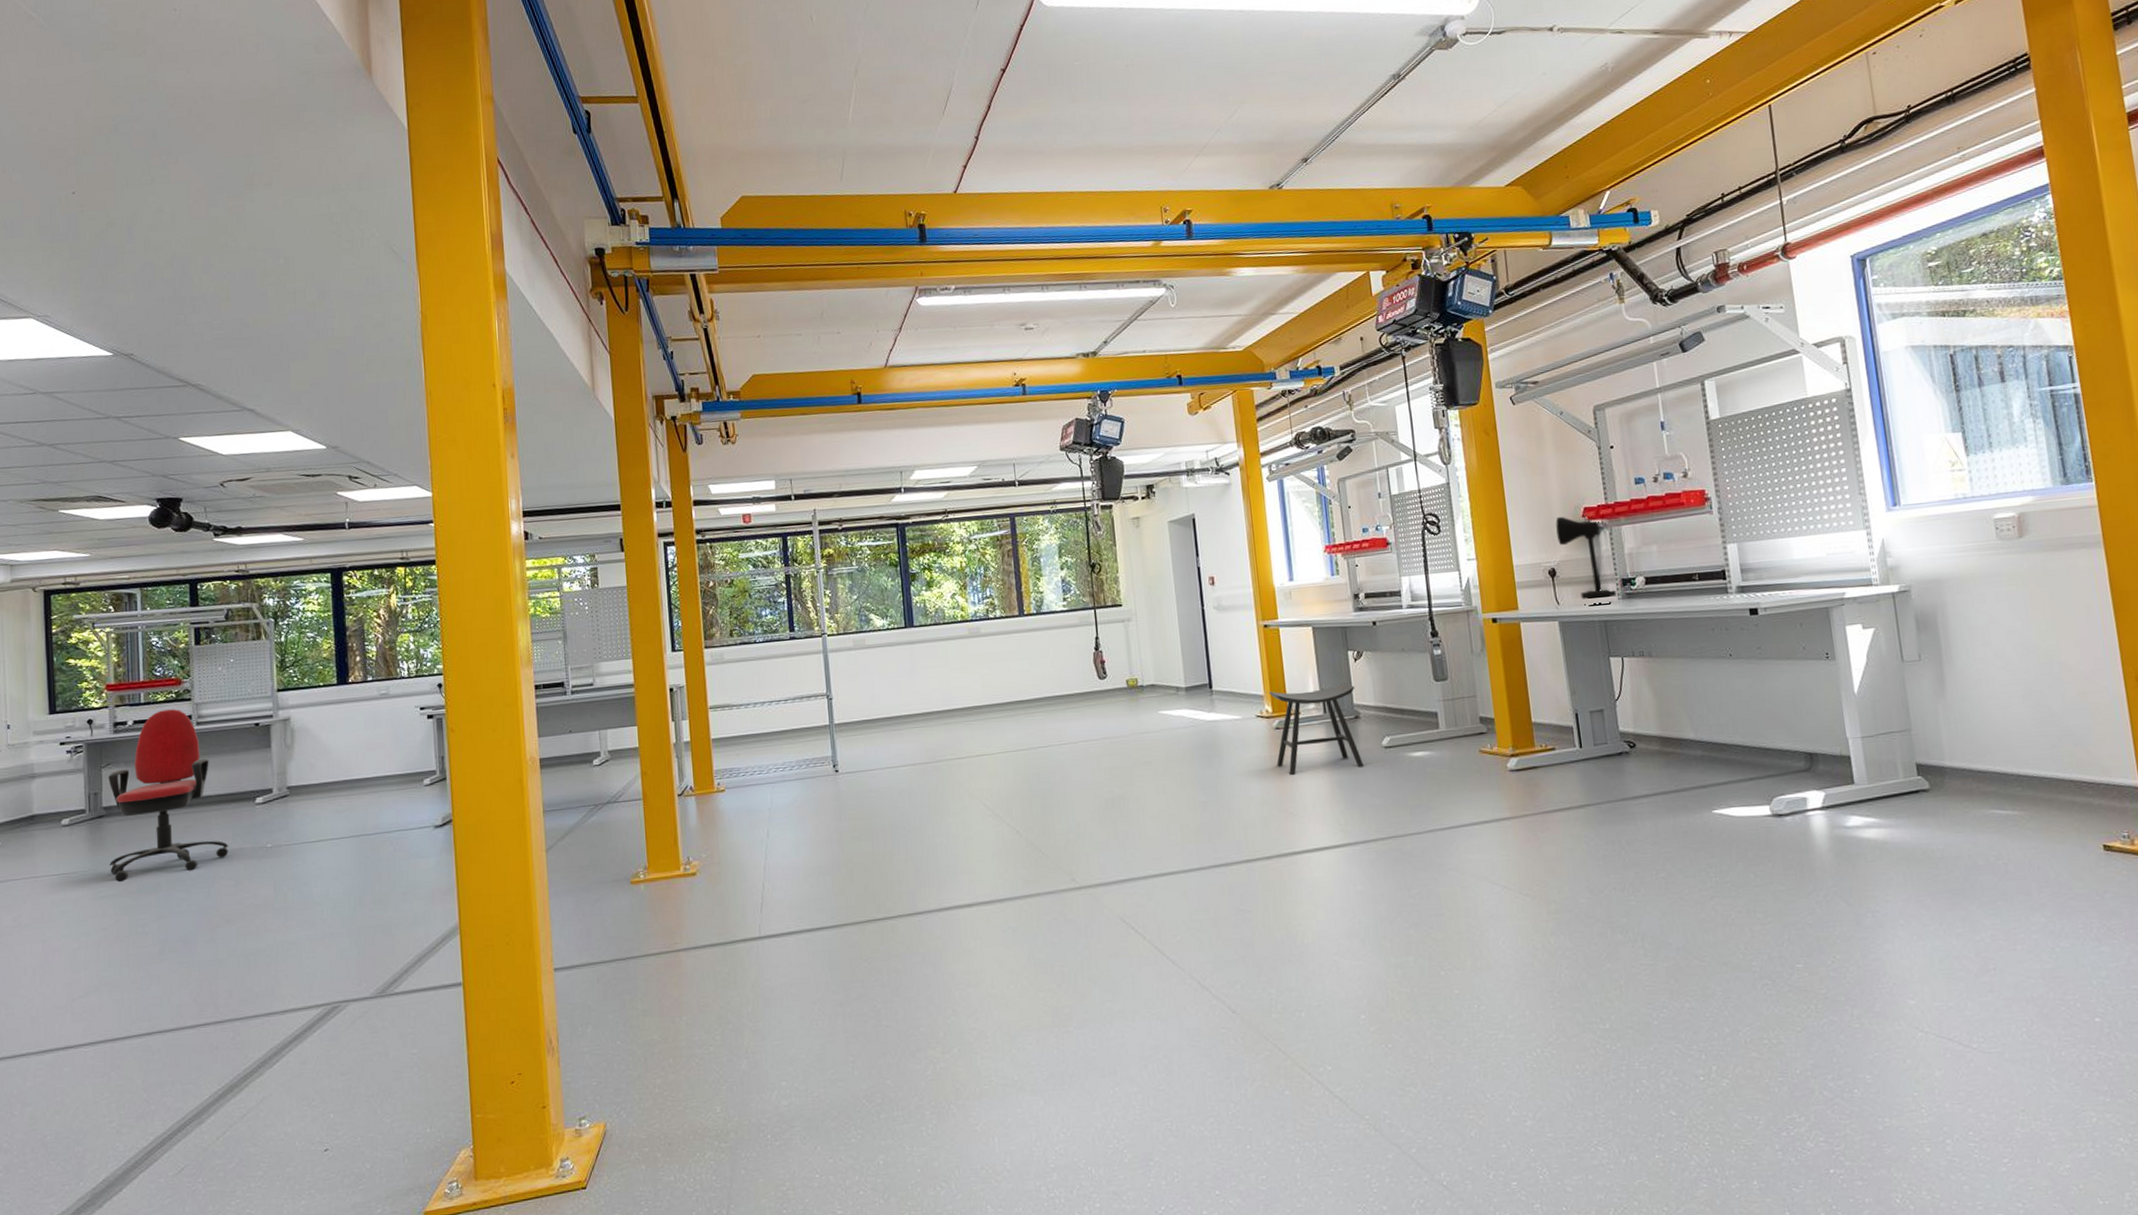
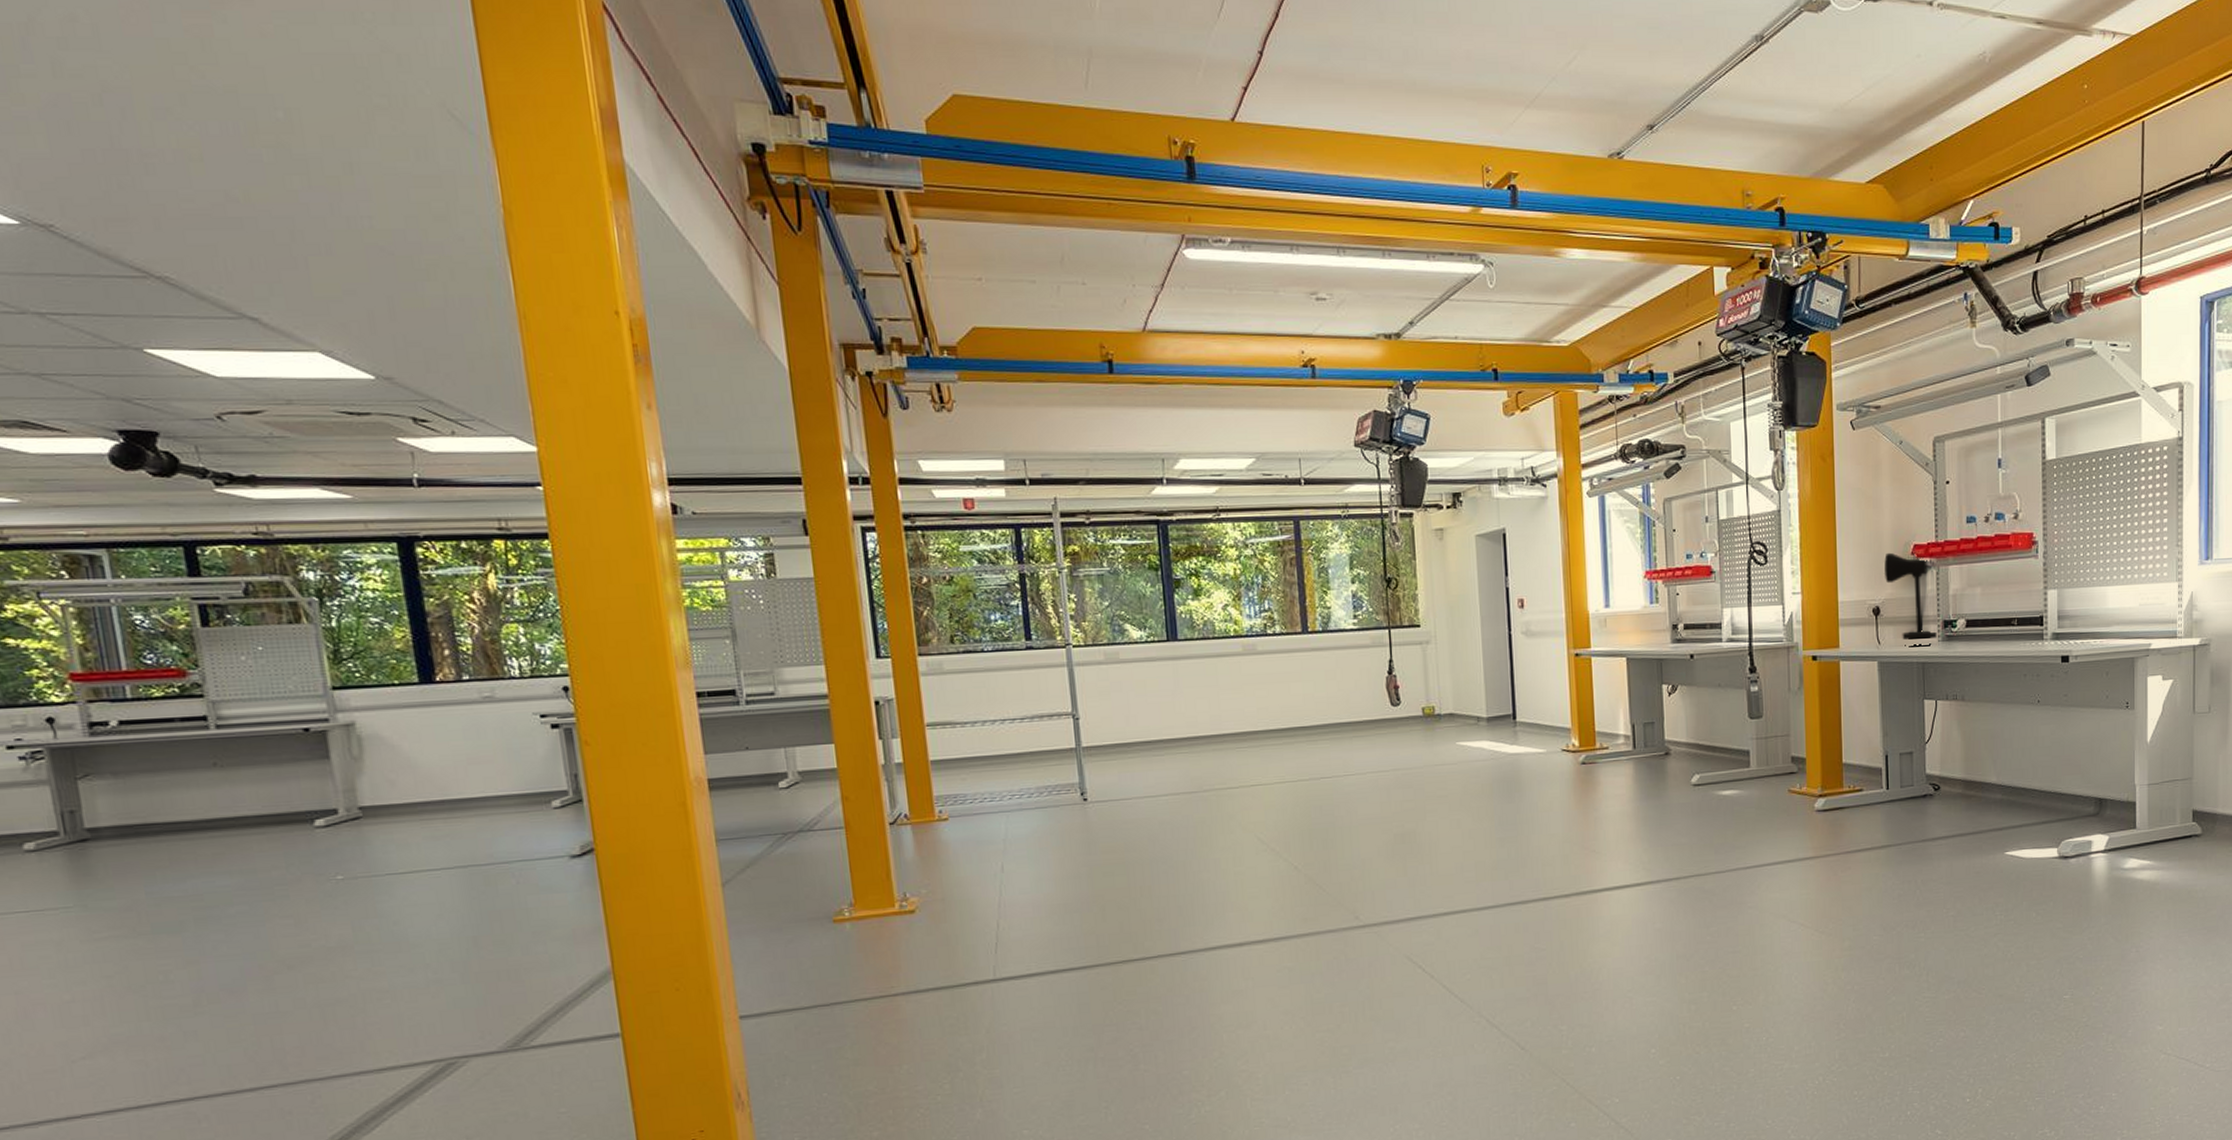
office chair: present [108,709,229,883] -> none [88,707,282,921]
stool: present [1269,683,1364,776] -> none [1577,717,1671,813]

